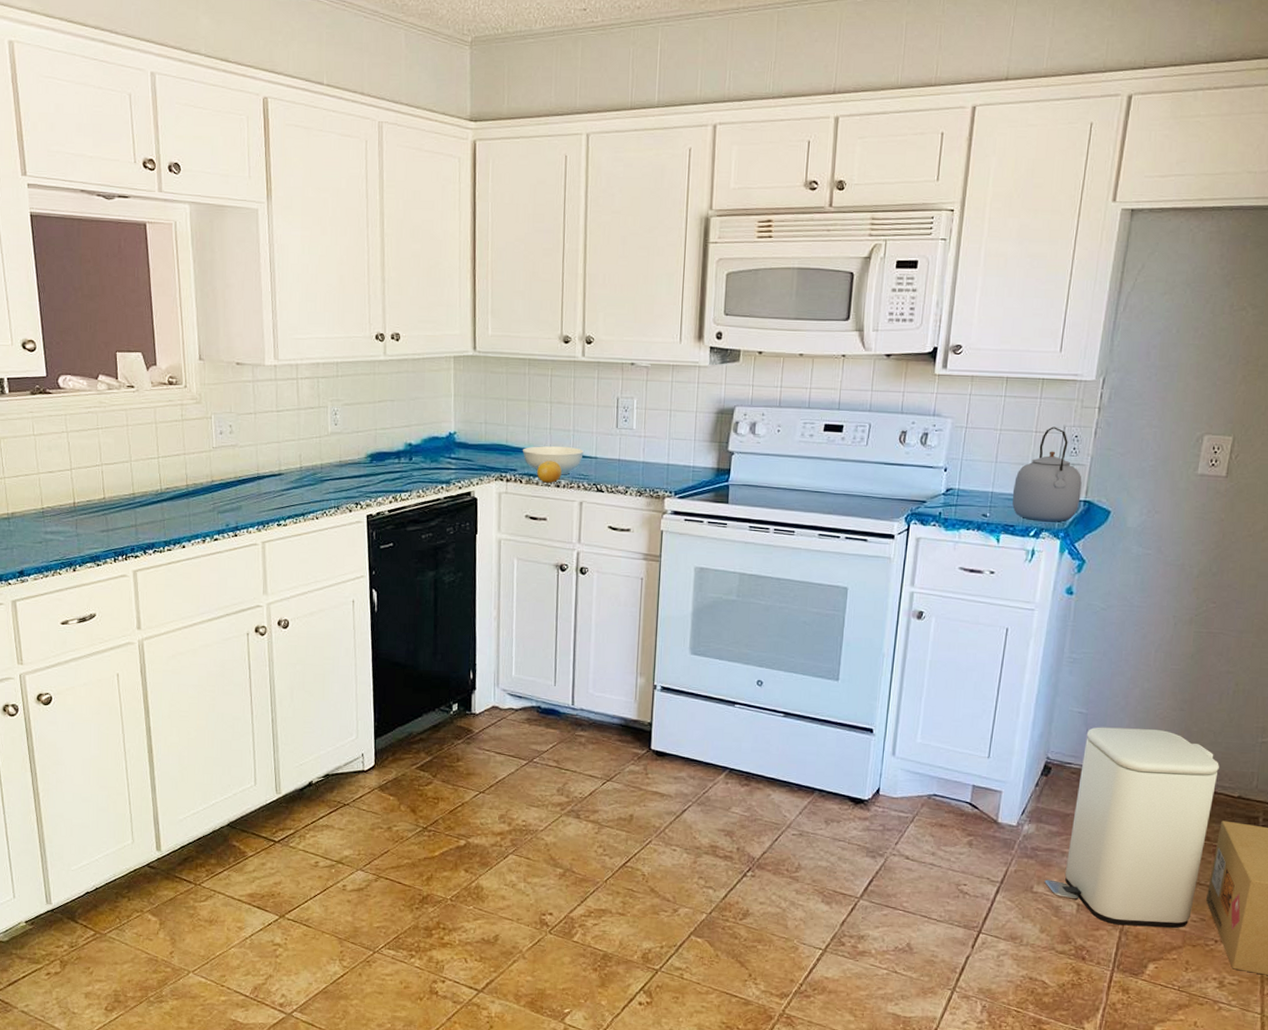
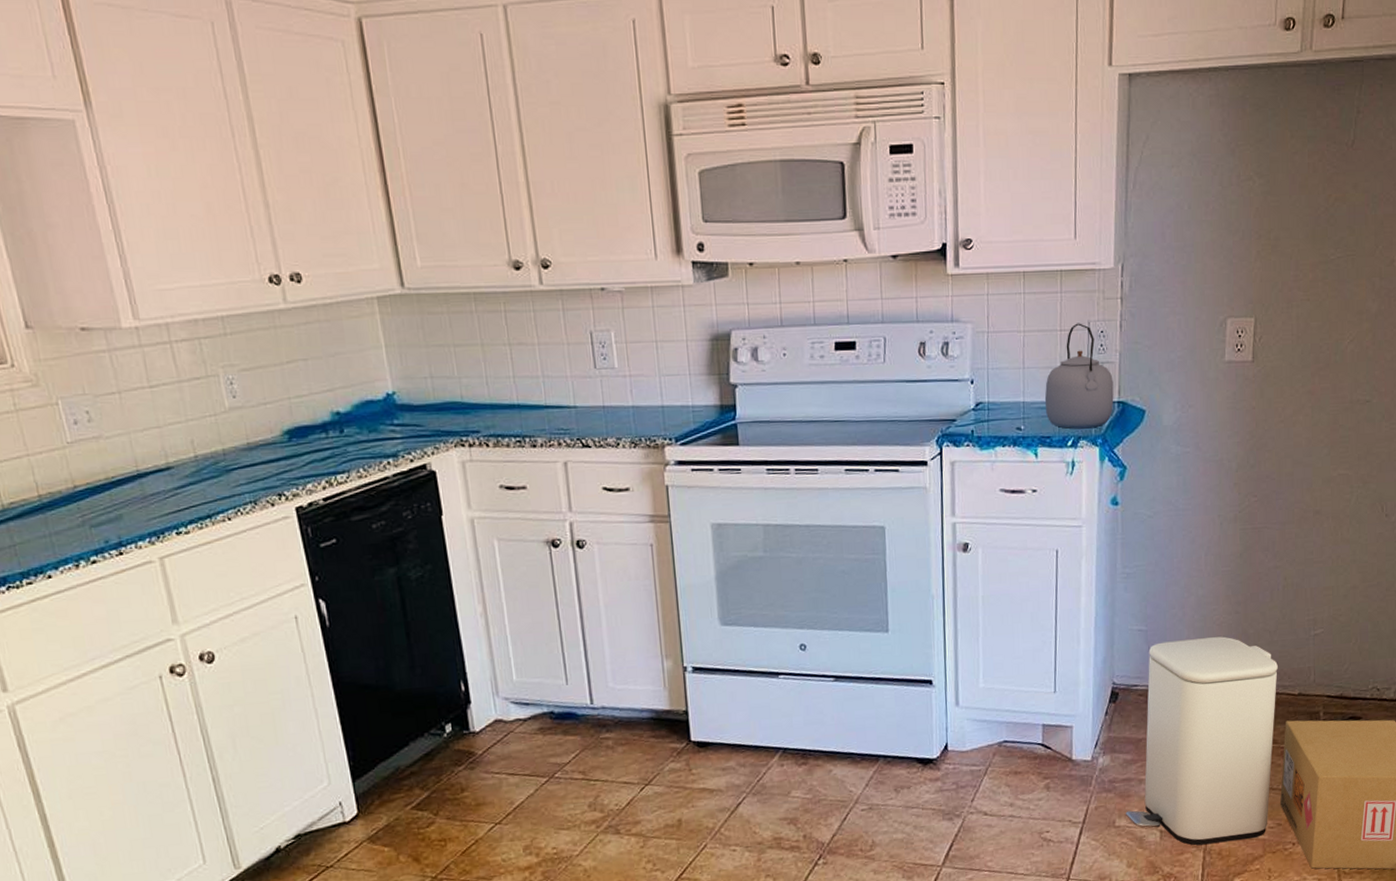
bowl: present [523,446,584,475] -> none [484,397,560,433]
fruit: present [537,460,562,484] -> none [505,415,536,445]

